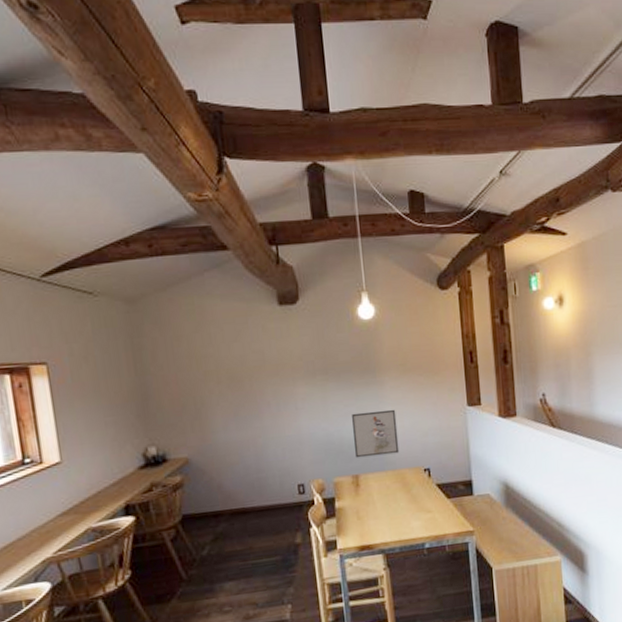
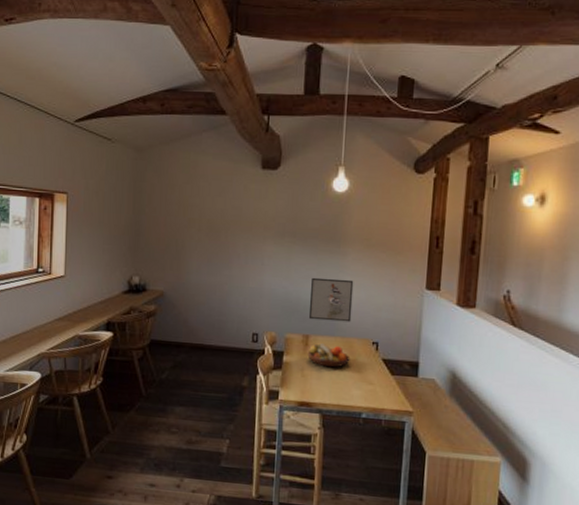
fruit bowl: none [360,480,405,505] -> present [307,343,350,368]

